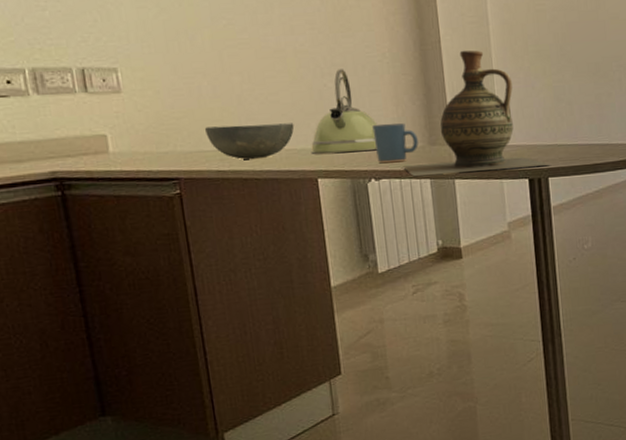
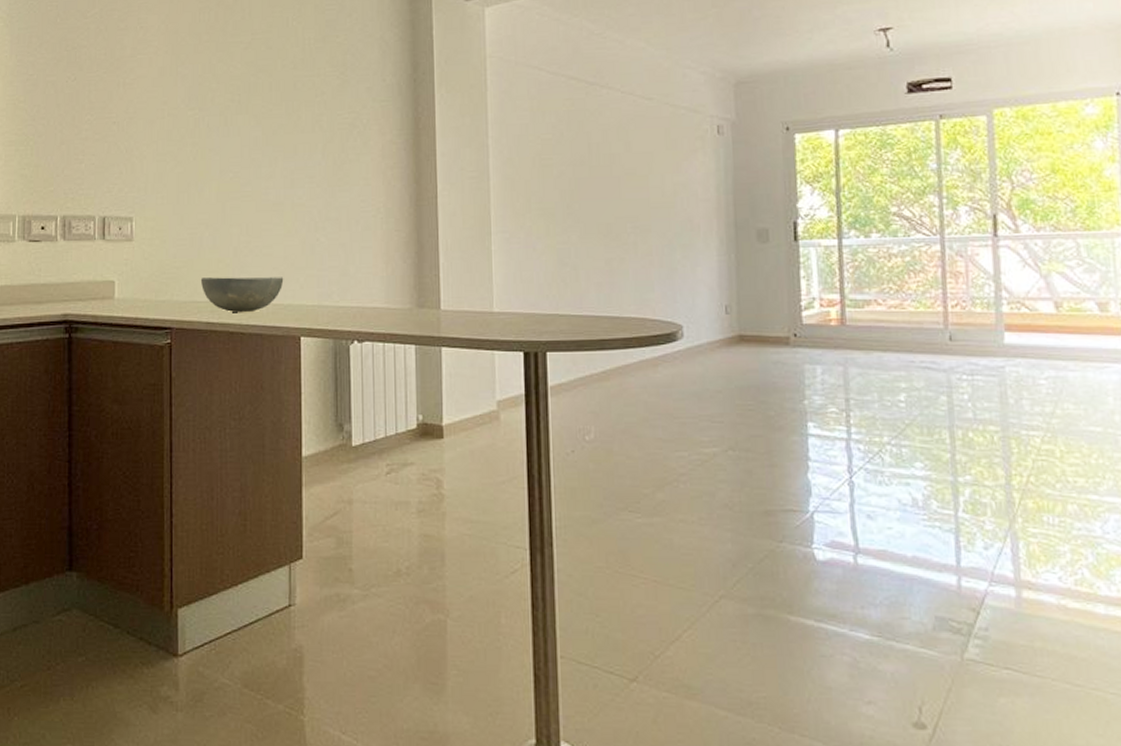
kettle: present [310,69,378,155] -> none [296,223,366,312]
mug: present [372,123,419,164] -> none [360,282,406,325]
ceramic jug: present [403,50,550,176] -> none [388,206,549,340]

